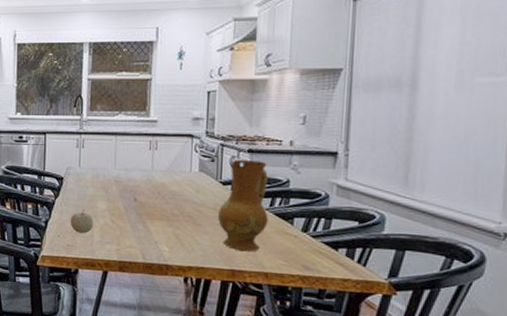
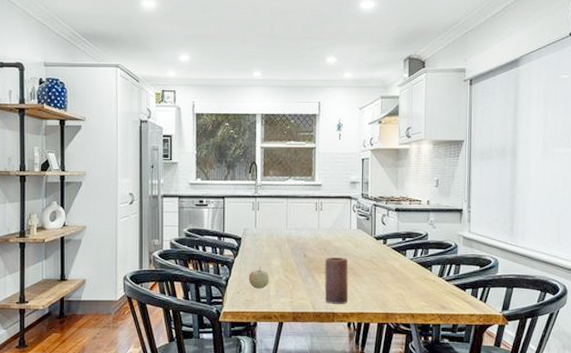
candle: none [157,203,187,256] -> present [325,257,348,304]
ceramic jug: present [217,159,268,252] -> none [373,217,413,297]

